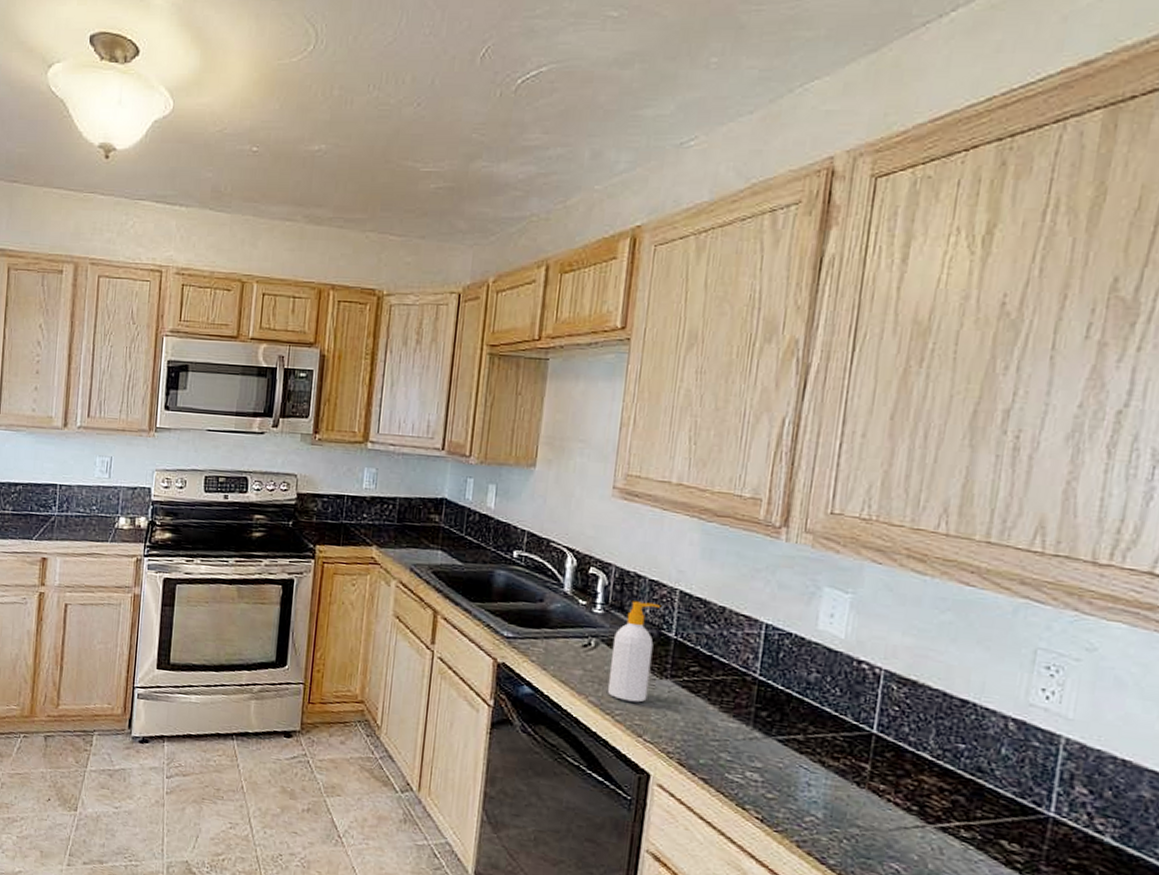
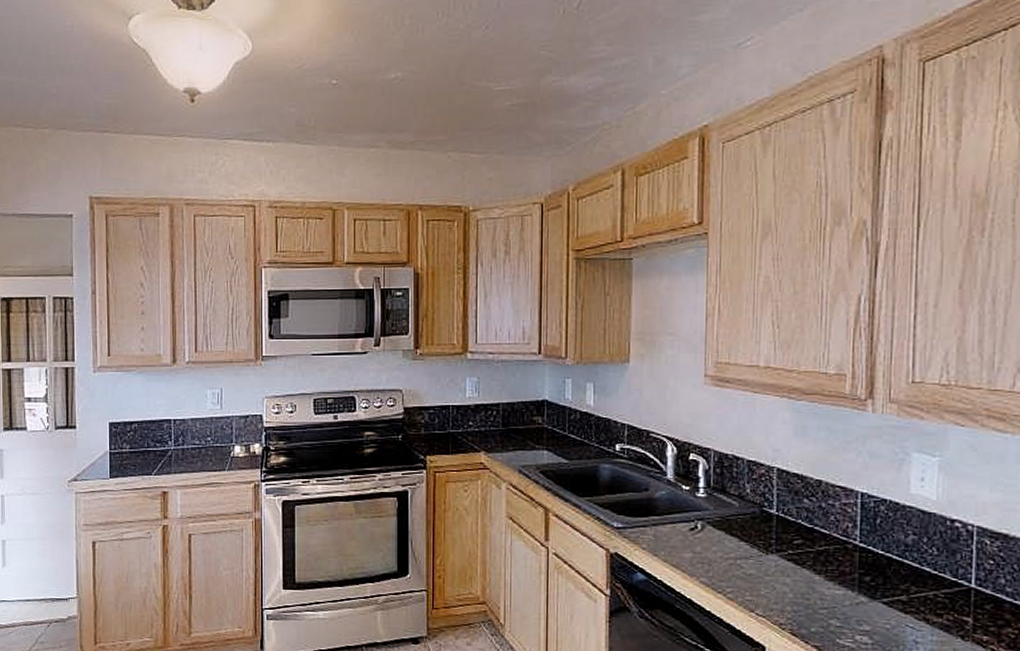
soap bottle: present [607,601,660,703] -> none [717,482,759,579]

